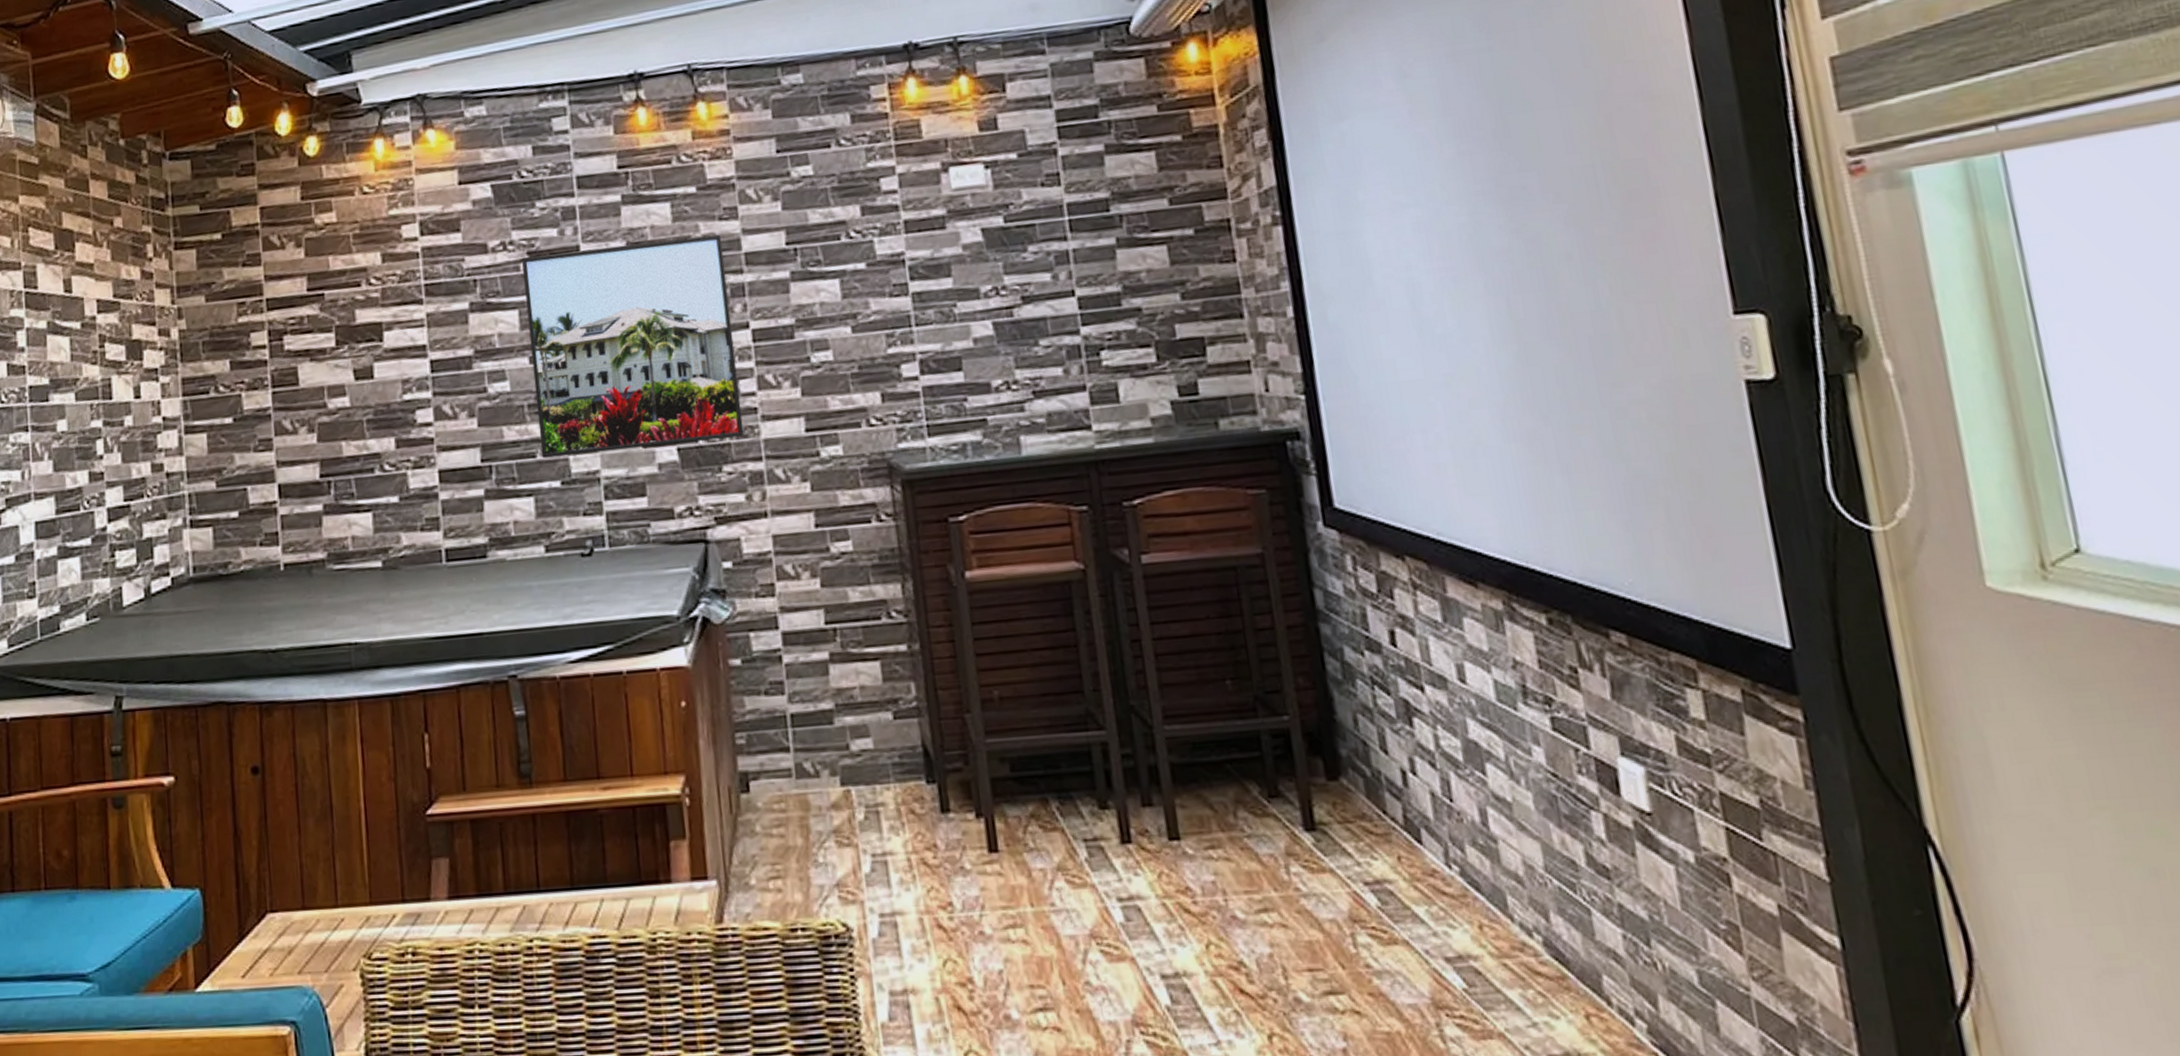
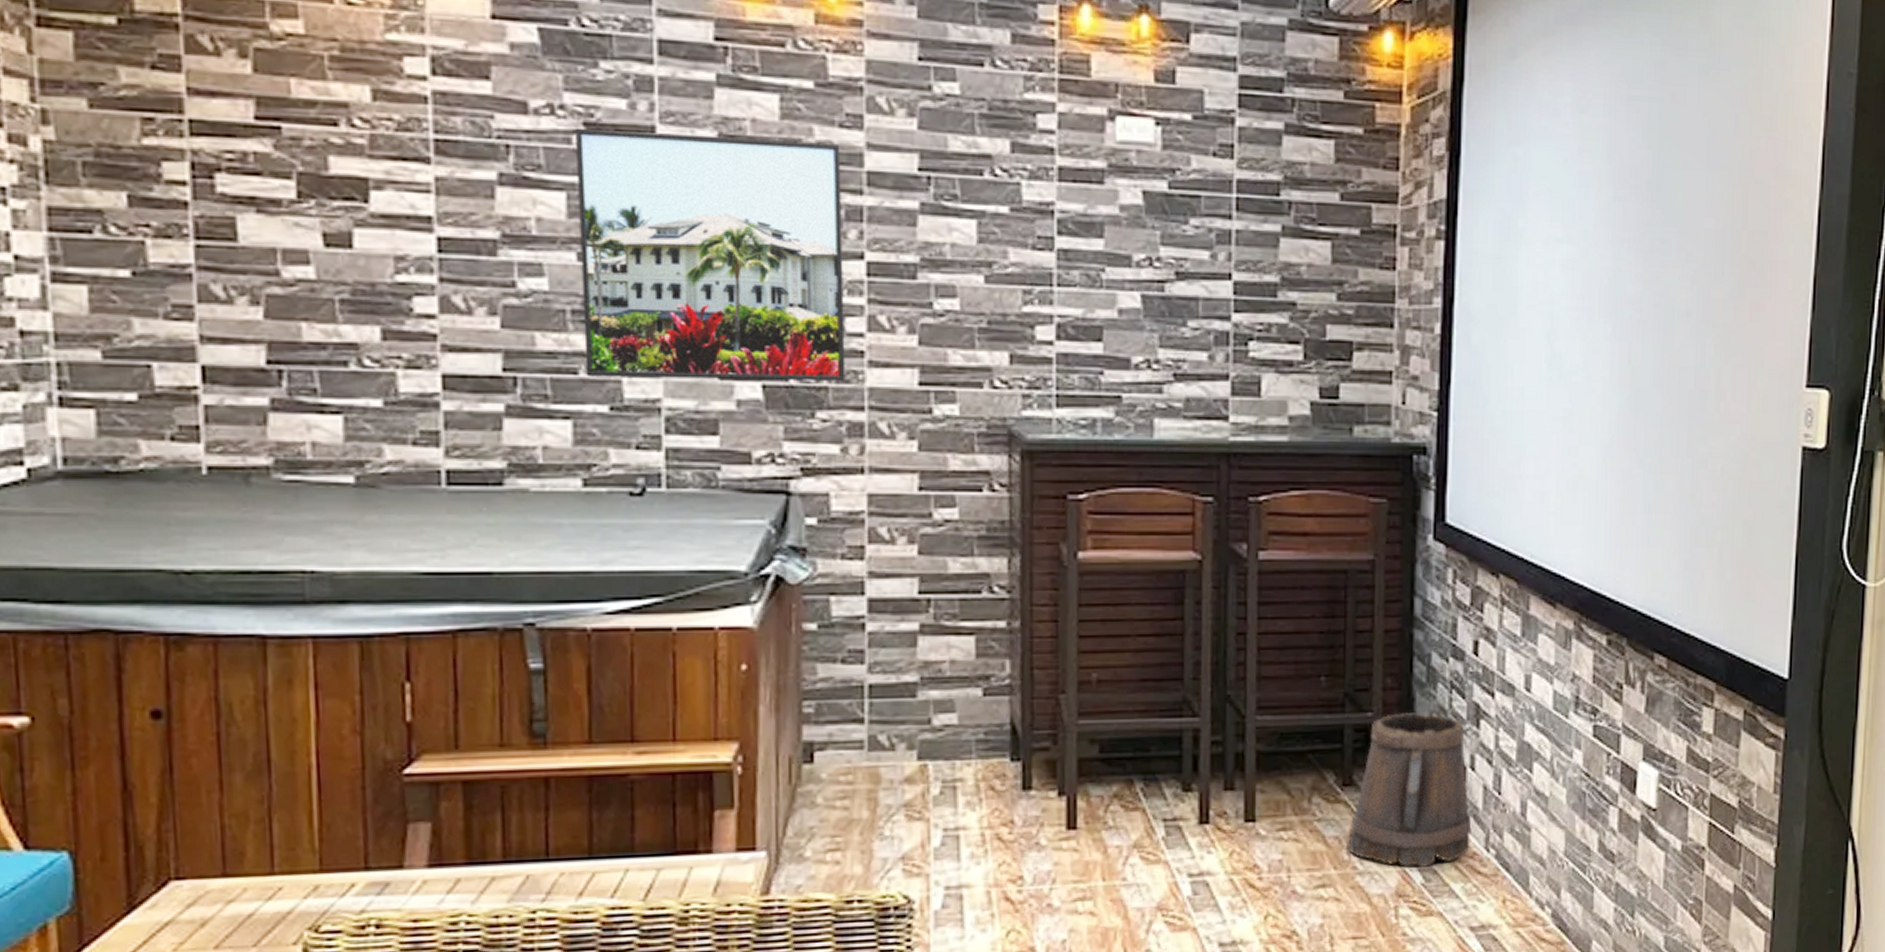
bucket: none [1284,713,1428,888] -> present [1348,713,1472,867]

